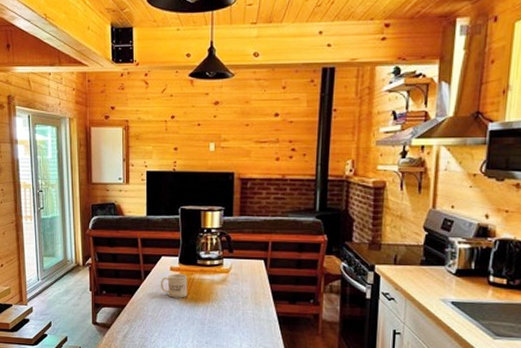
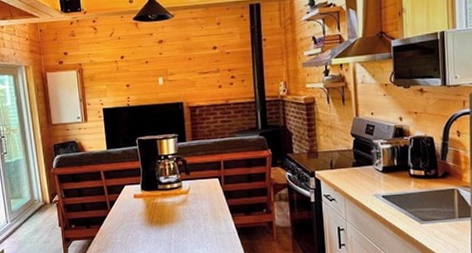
mug: present [160,273,188,298] -> none [125,199,152,223]

